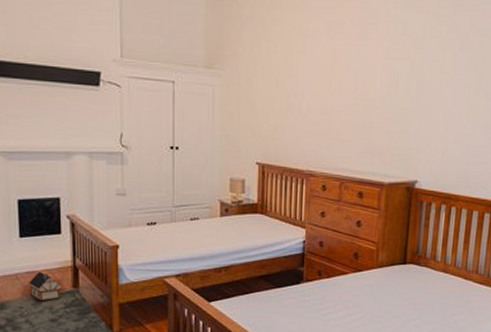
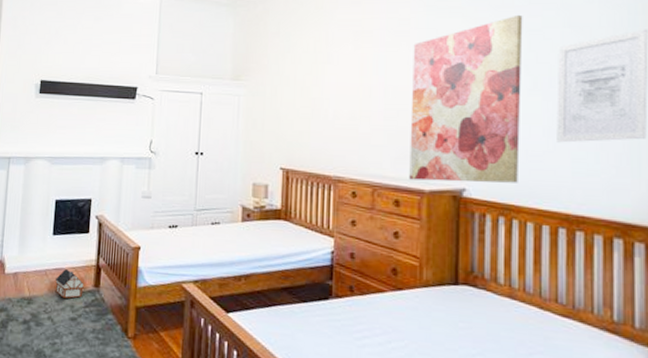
wall art: none [372,13,477,175] -> present [409,14,523,183]

